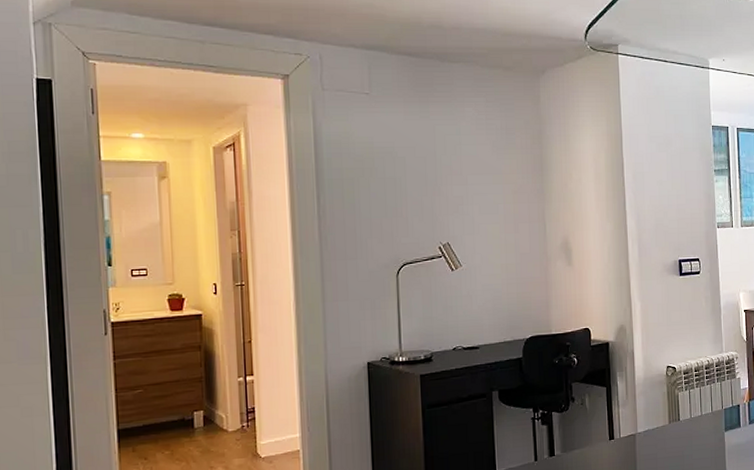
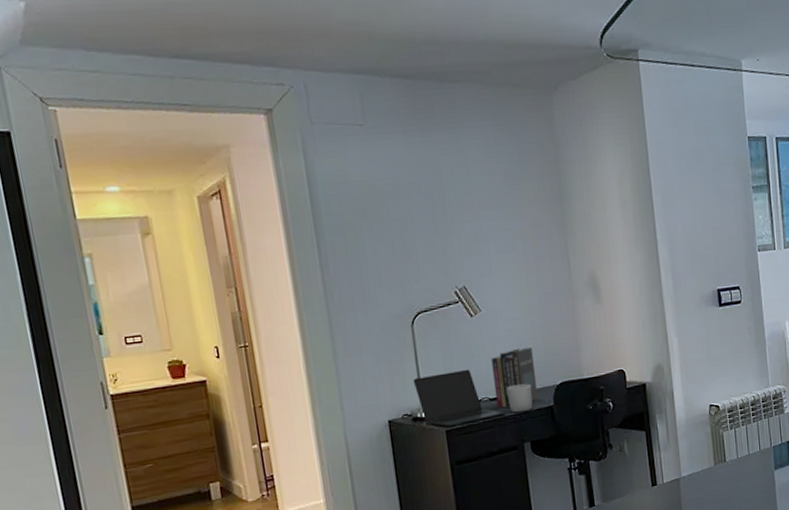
laptop: none [393,318,477,372] -> present [413,369,506,428]
books: none [468,302,509,357] -> present [491,347,539,408]
mug: none [480,336,503,363] -> present [507,384,533,413]

